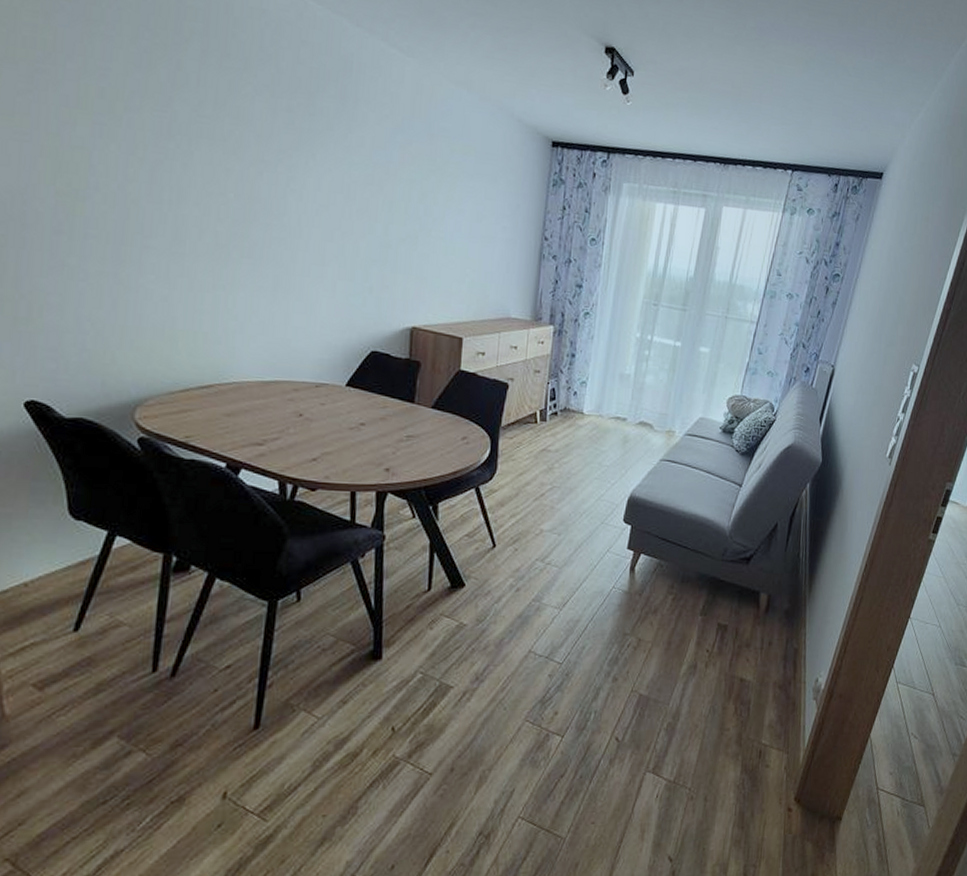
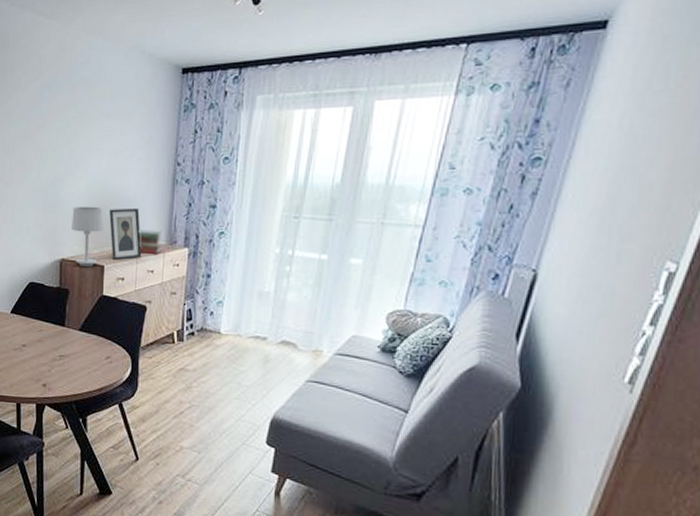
table lamp: none [425,270,473,338] -> present [71,206,113,266]
picture frame: none [470,277,505,333] -> present [109,208,142,260]
books: none [502,302,527,331] -> present [139,230,162,255]

